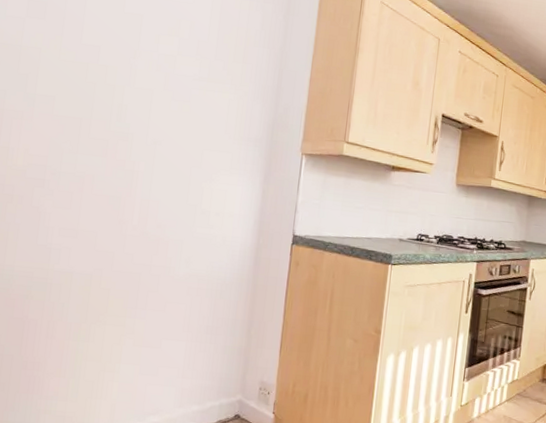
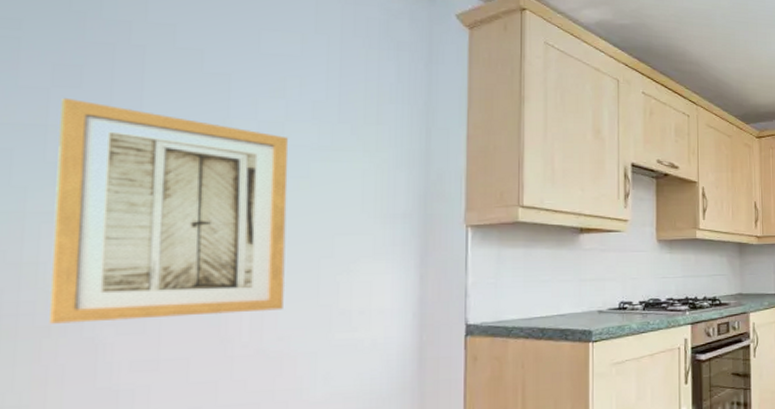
wall art: none [13,26,178,204] -> present [49,97,289,324]

